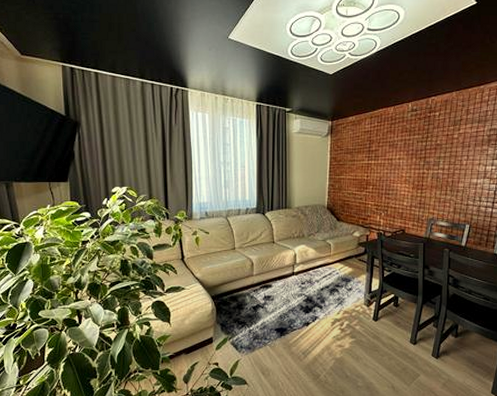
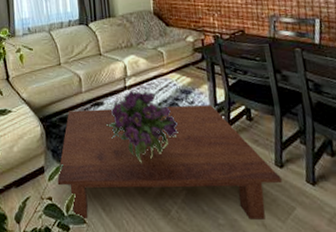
coffee table: none [224,291,413,383] -> present [57,105,282,220]
bouquet: none [272,275,336,338] -> present [105,90,179,164]

